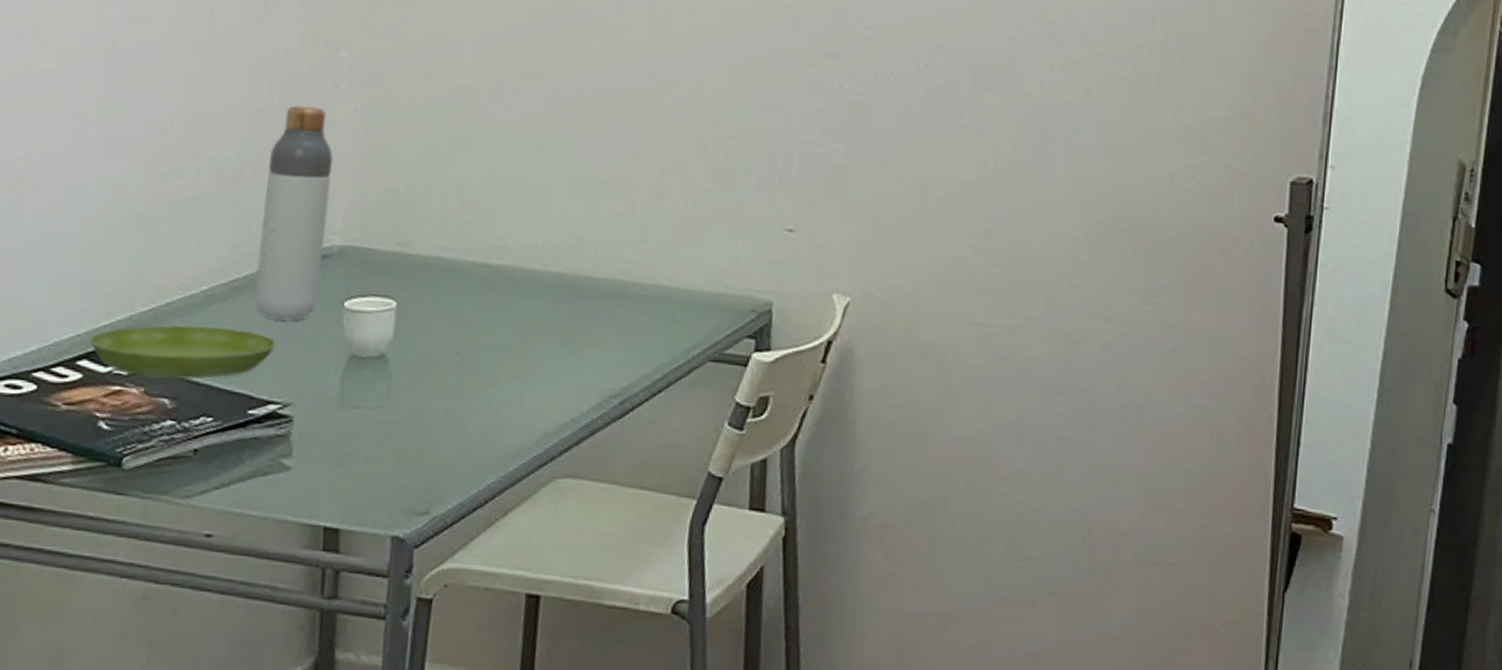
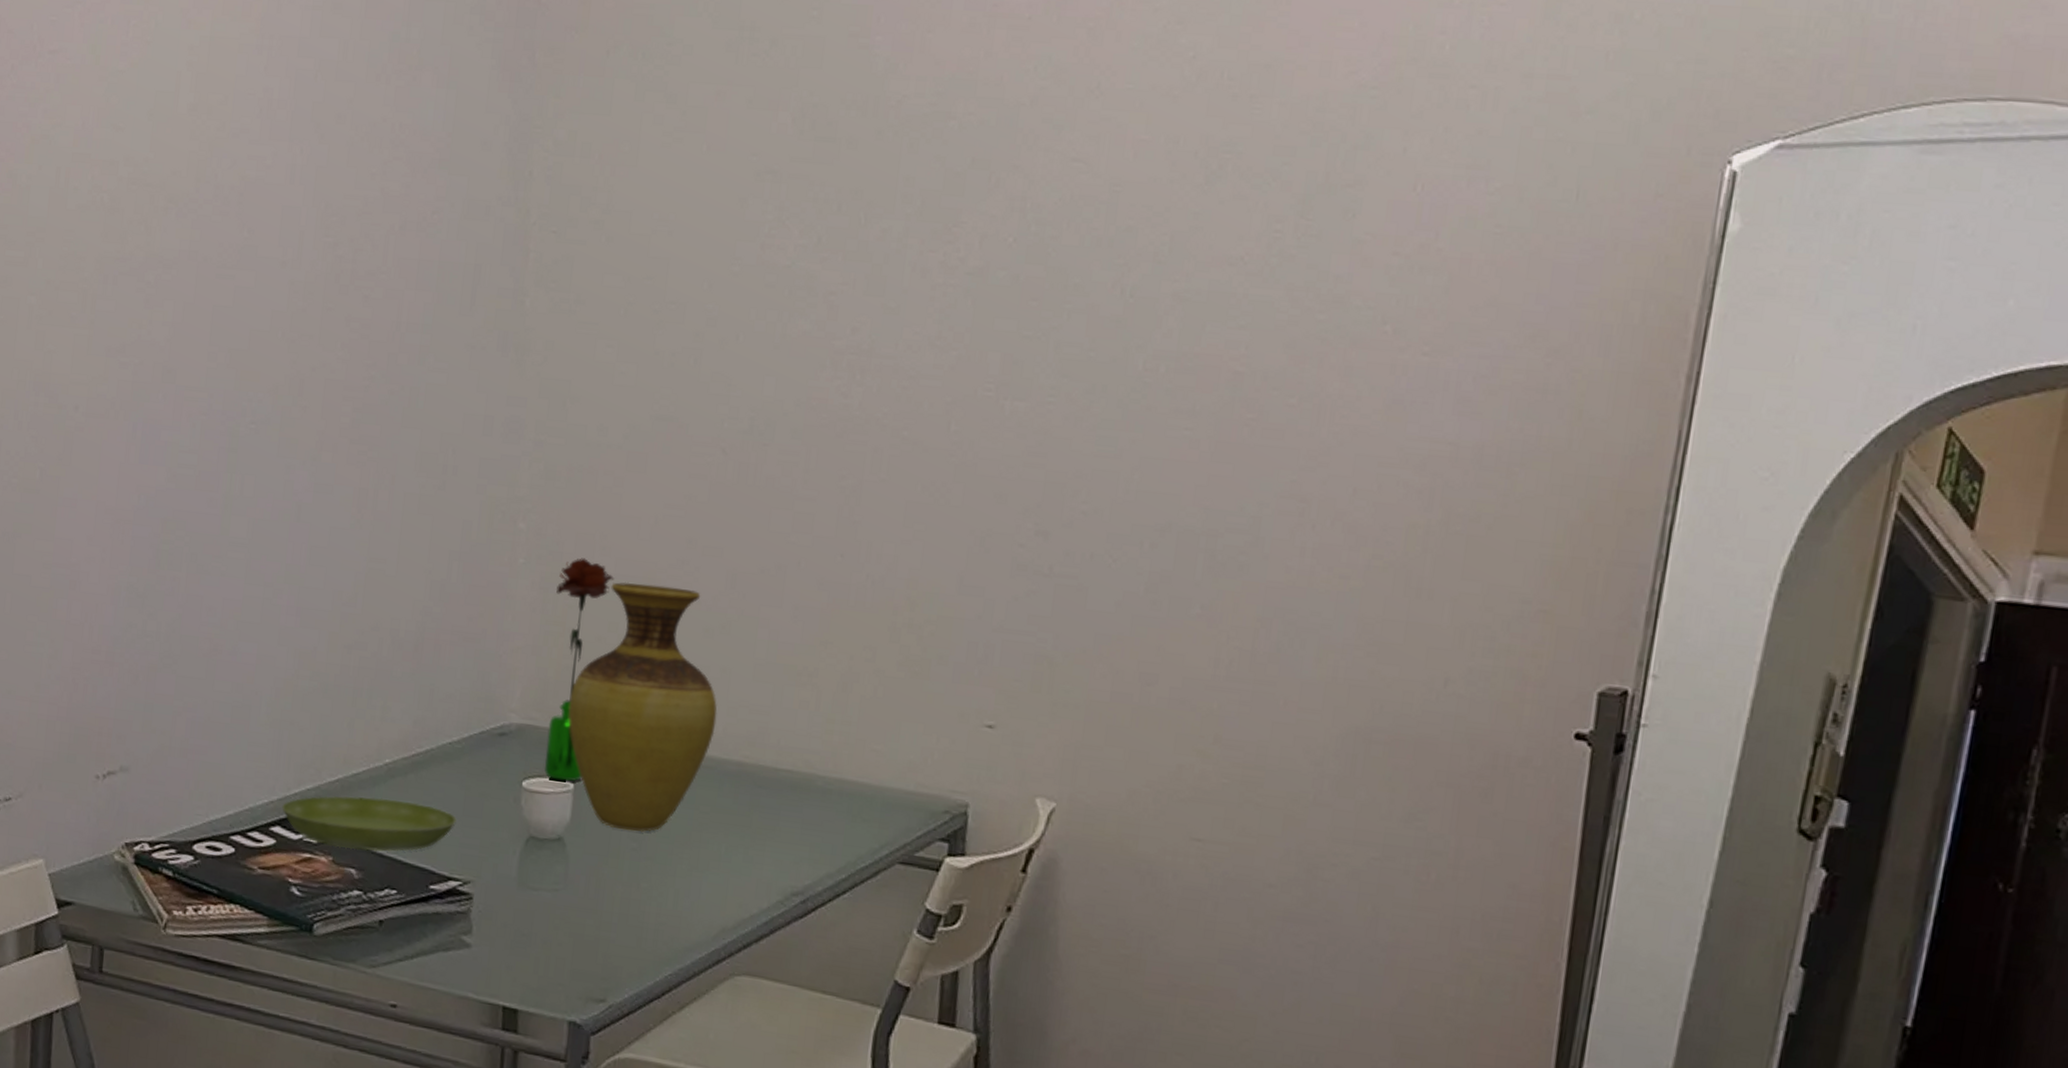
bottle: present [254,105,333,321] -> none [435,578,511,798]
flower: none [366,84,437,300] -> present [544,558,615,782]
vase: none [391,106,537,346] -> present [568,581,717,833]

